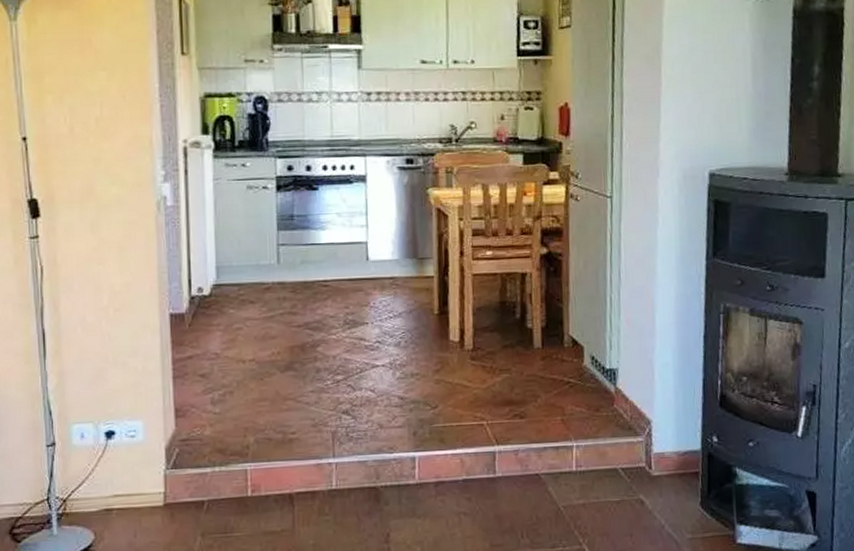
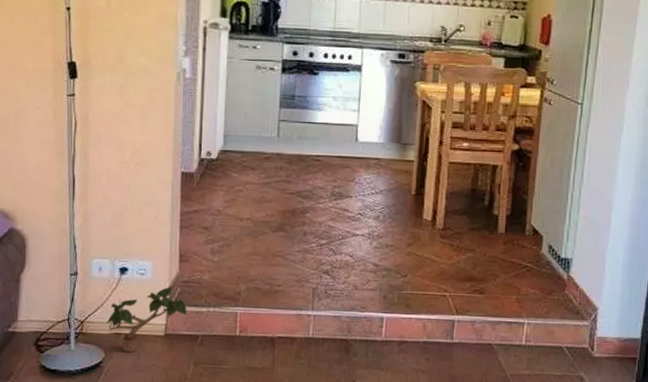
potted plant: none [94,446,190,530] -> present [106,285,188,352]

